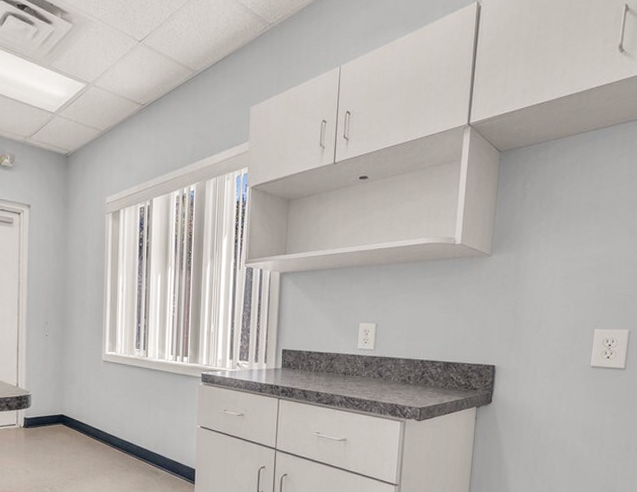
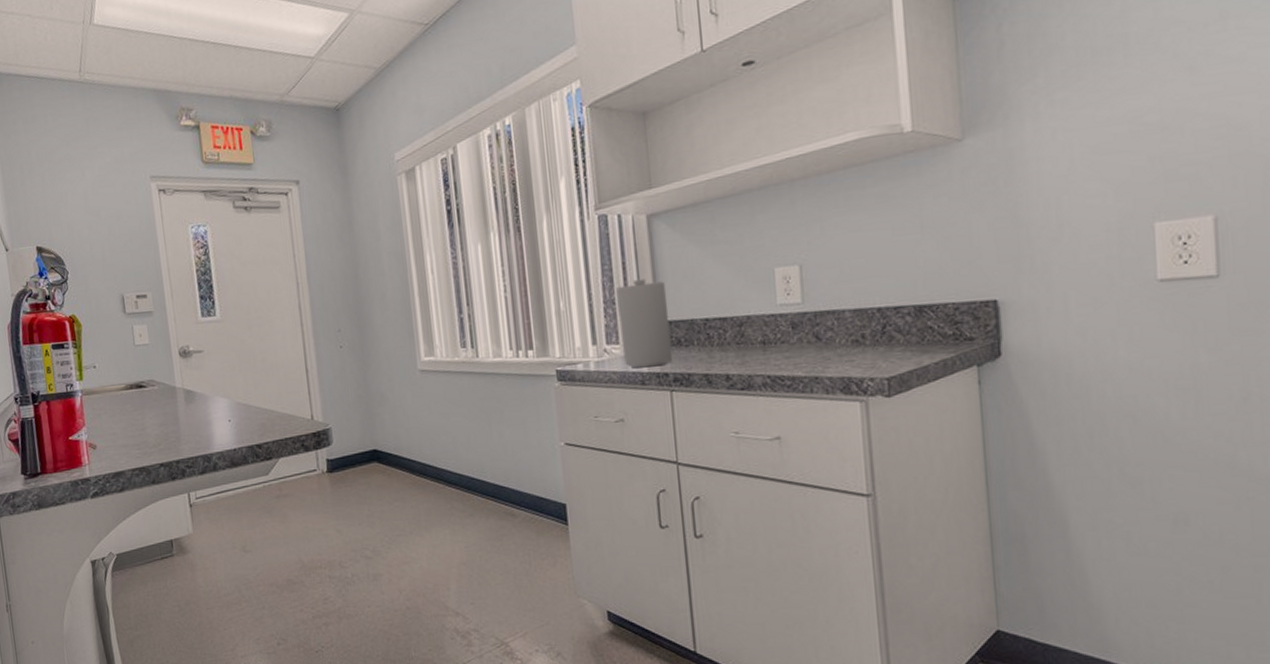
paper towel holder: none [250,317,285,380] -> present [616,278,673,368]

